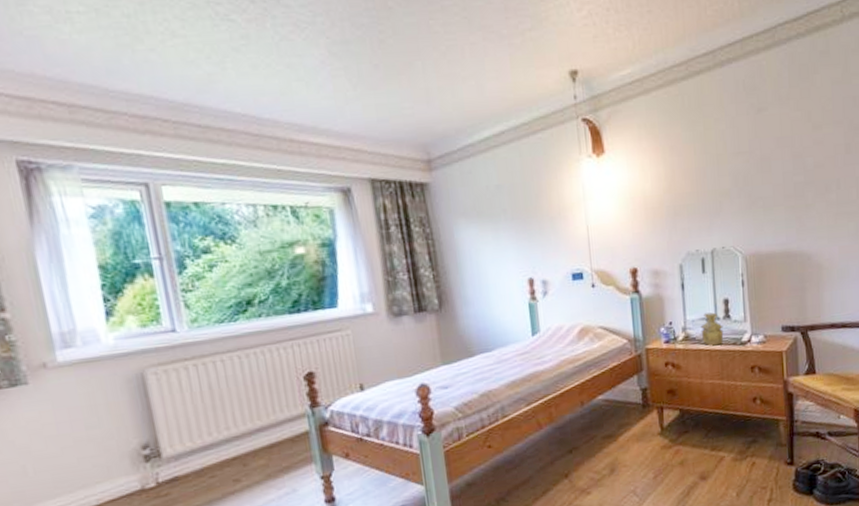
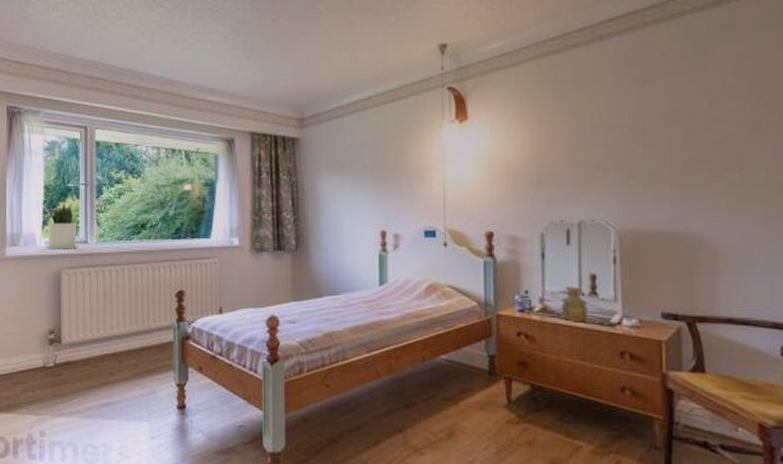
planter: none [107,286,165,347] -> present [45,204,79,251]

